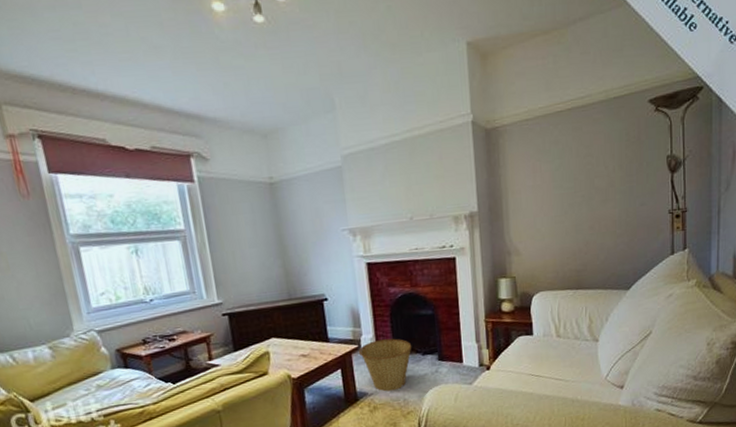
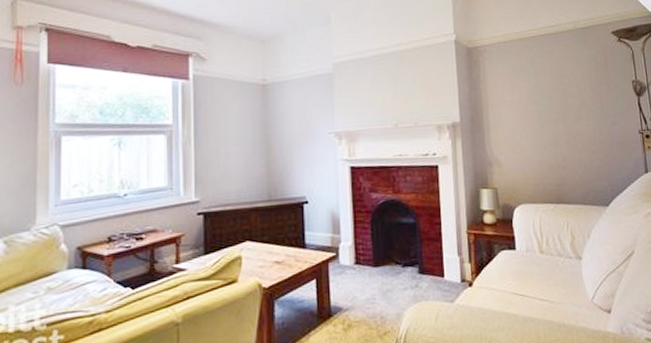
basket: present [358,338,412,392] -> none [335,247,392,307]

